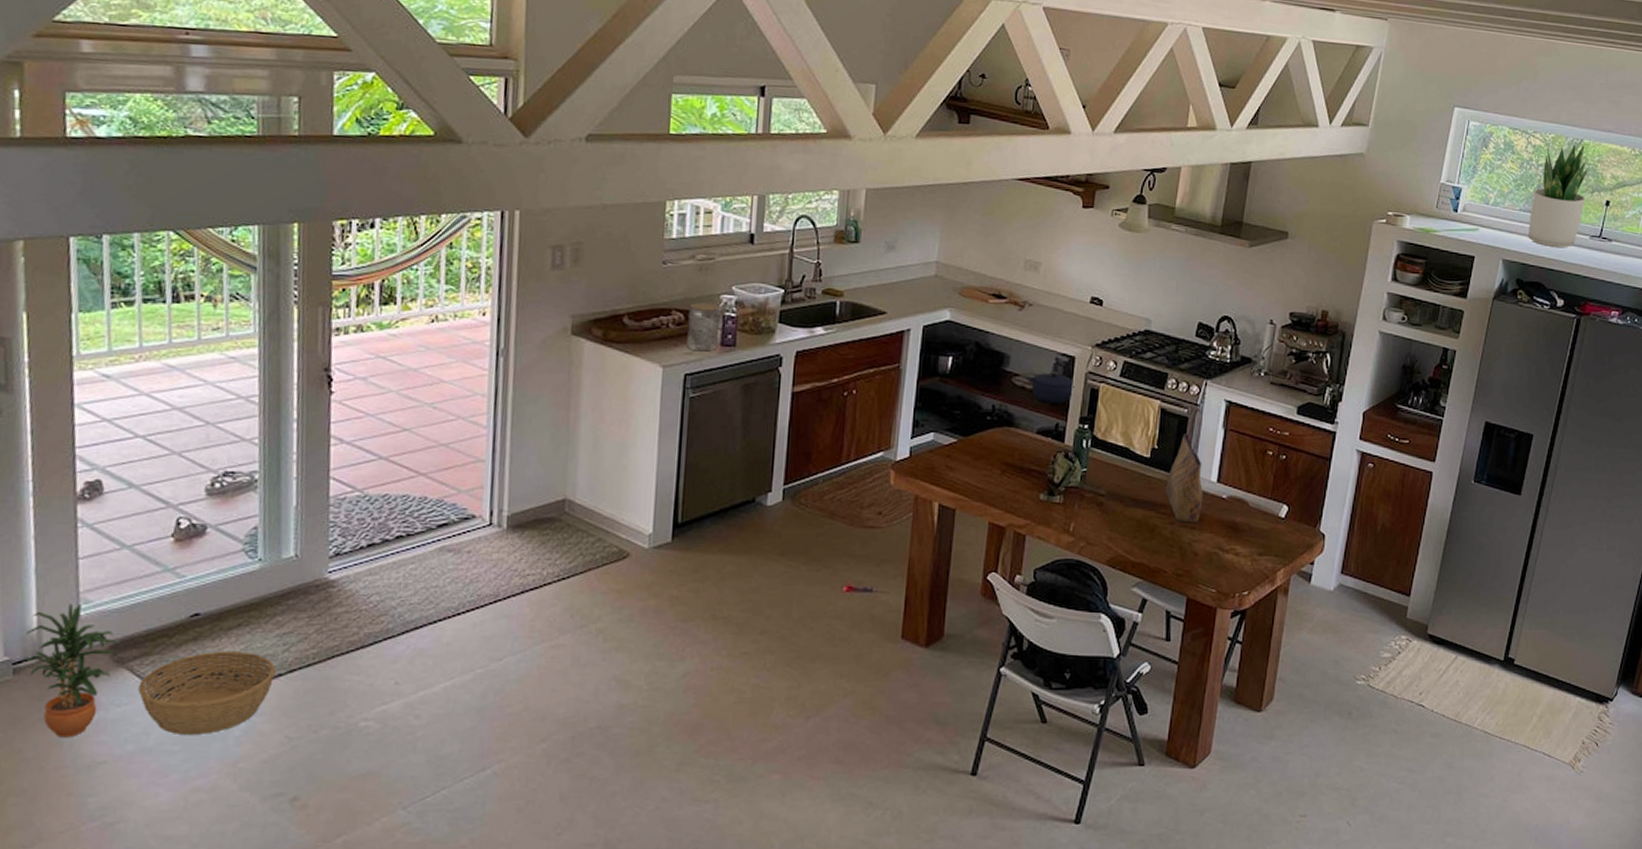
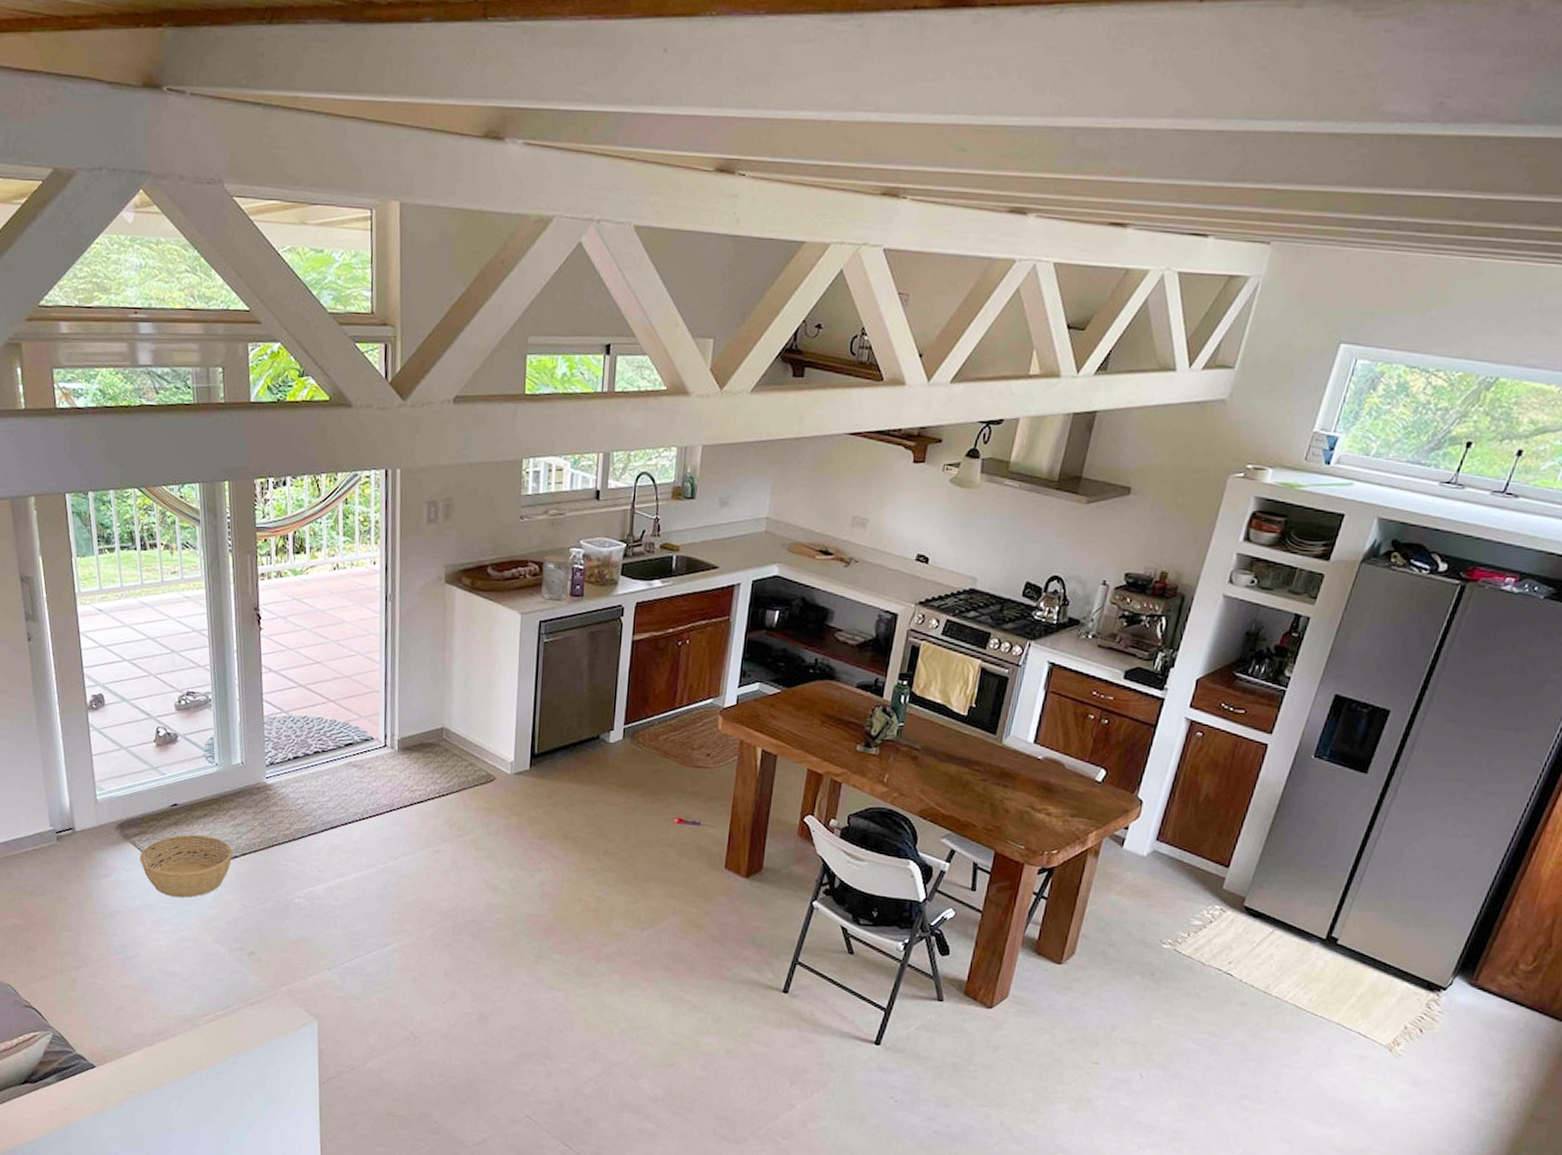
potted plant: present [21,603,119,738] -> none [62,789,124,891]
cooking pot: present [1027,371,1075,405] -> none [849,627,896,660]
tote bag: present [1166,407,1203,523] -> none [981,667,1024,782]
planter: present [1528,145,1590,248] -> none [1413,384,1503,506]

